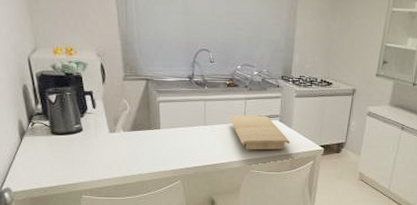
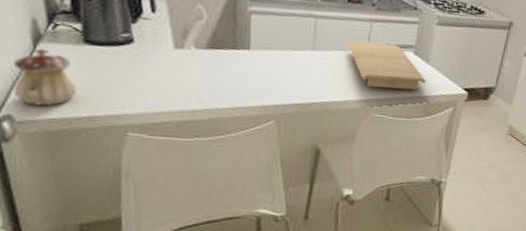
teapot: none [10,140,49,181] -> present [13,48,78,107]

